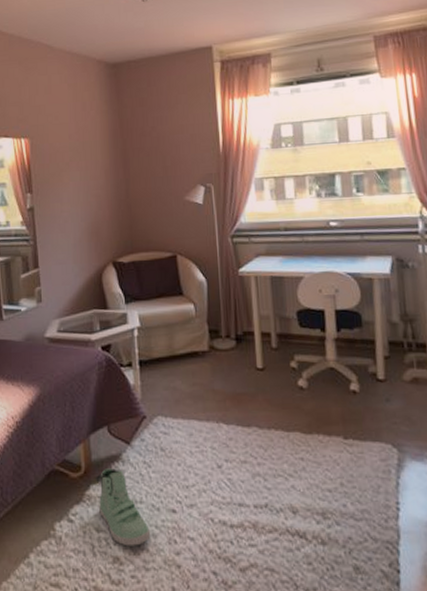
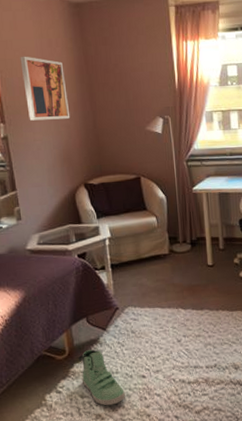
wall art: none [52,121,101,190] -> present [20,56,71,121]

